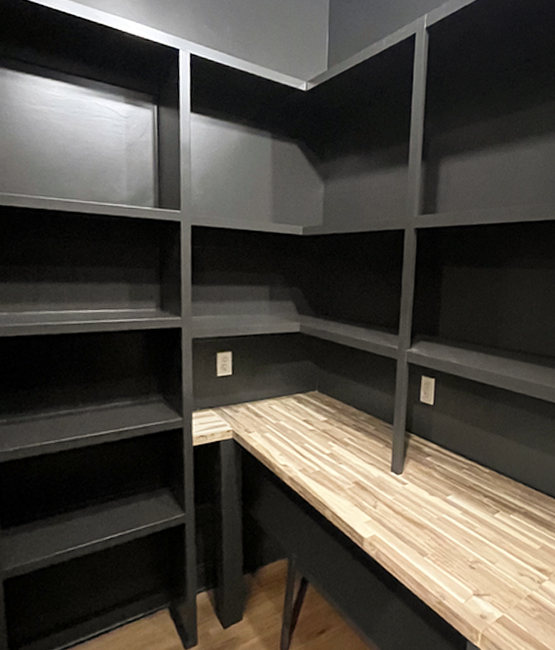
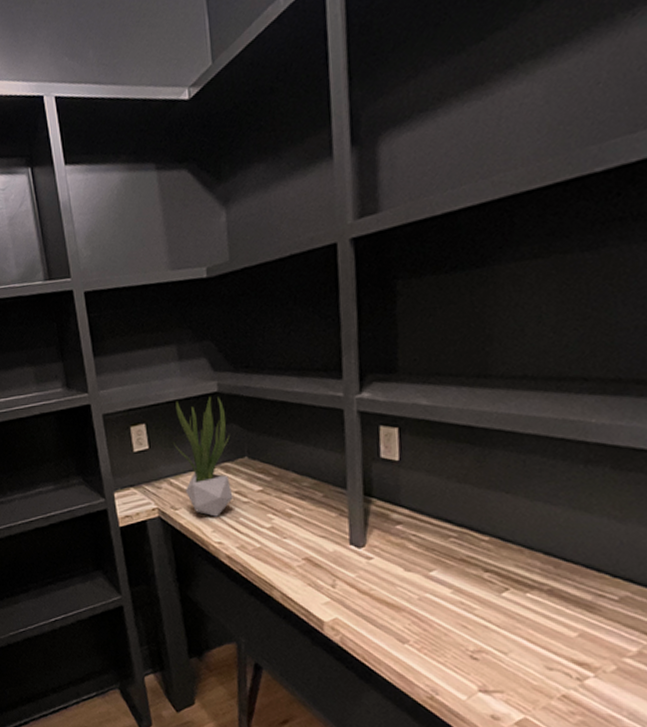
potted plant: none [254,335,306,442] -> present [172,396,233,517]

